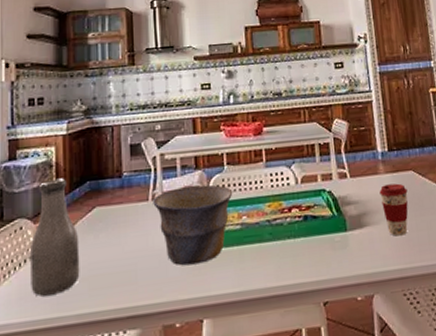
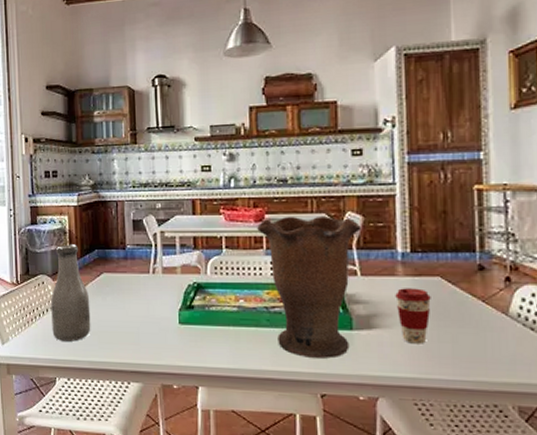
bowl: present [153,184,233,266] -> none [153,265,231,337]
vase: none [256,125,348,267] -> present [257,217,362,359]

